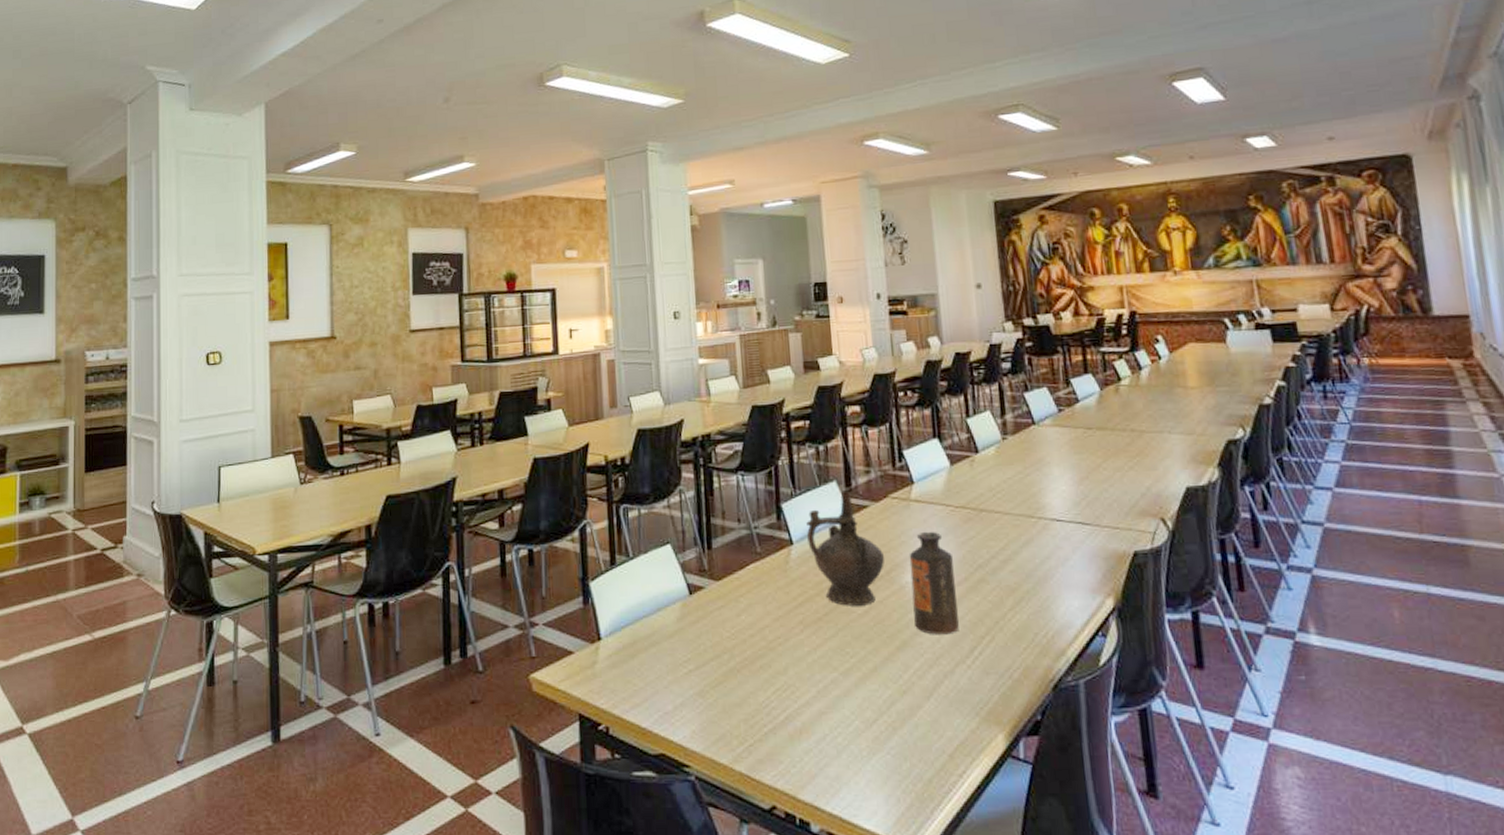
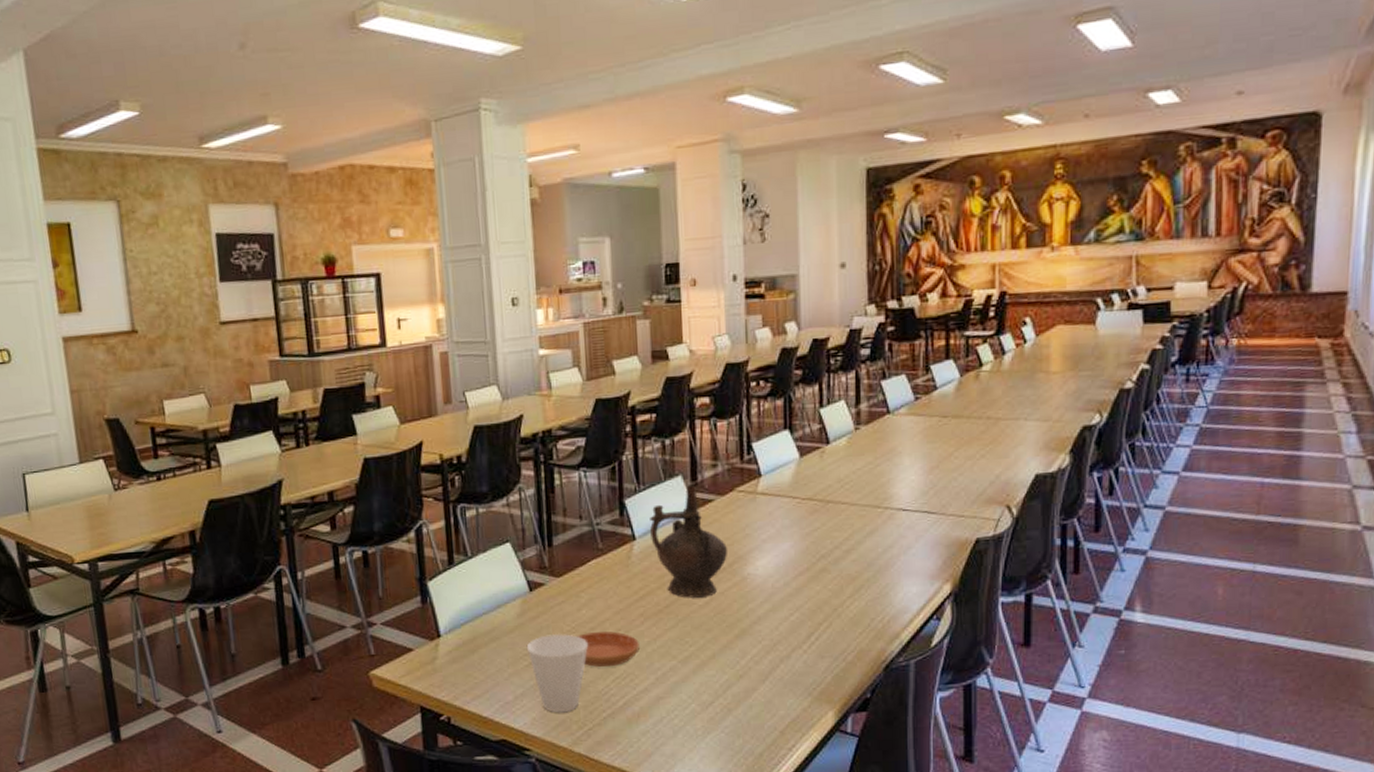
cup: none [686,639,747,726] -> present [526,633,588,713]
saucer: none [736,639,800,677] -> present [577,631,640,667]
bottle: present [909,531,959,635] -> none [752,523,799,623]

